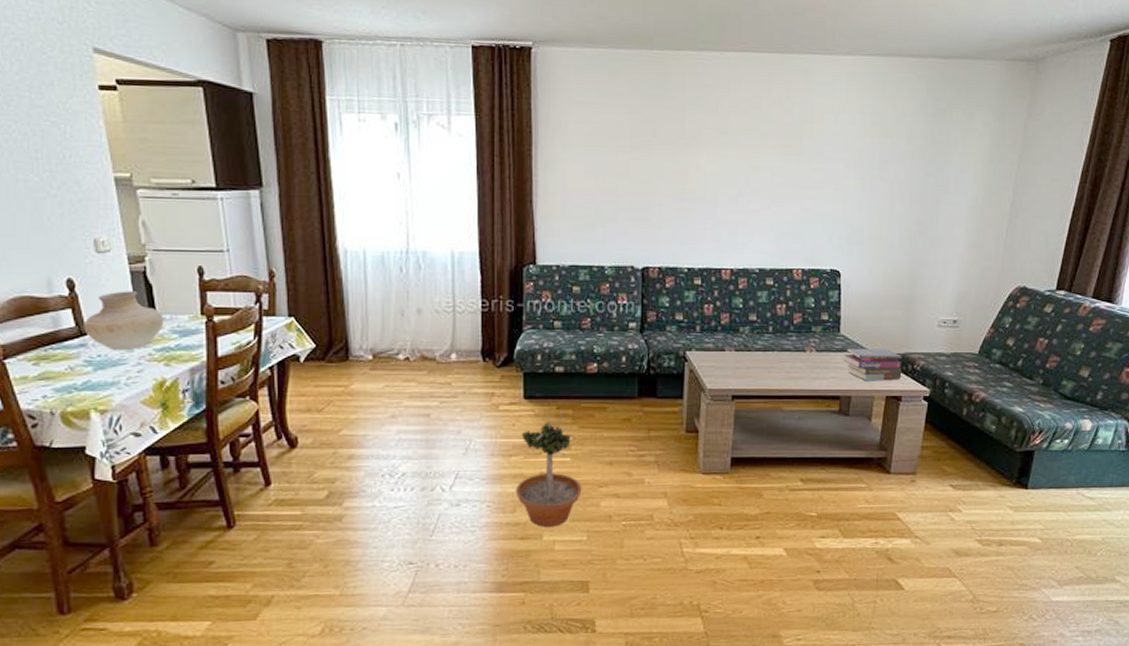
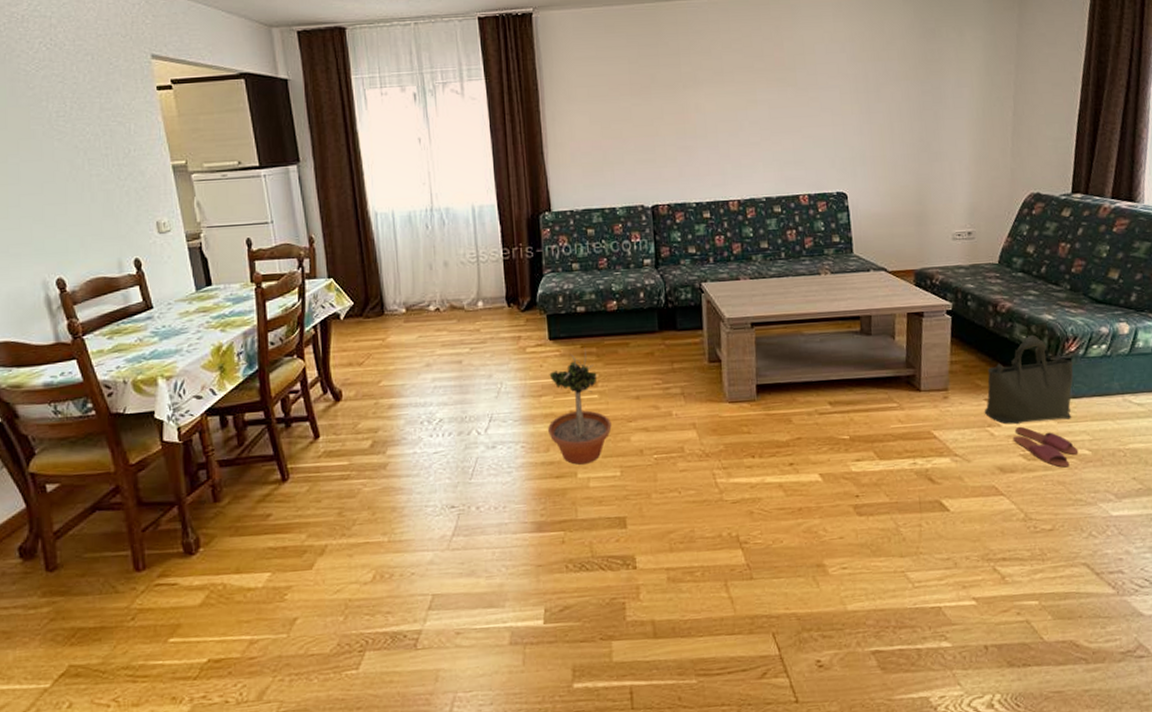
vase: present [84,291,164,351] -> none [150,265,219,321]
books: present [843,348,902,381] -> none [859,266,921,300]
handbag: none [947,426,1036,510] -> present [984,336,1073,424]
slippers: none [971,513,1030,554] -> present [1012,426,1079,468]

